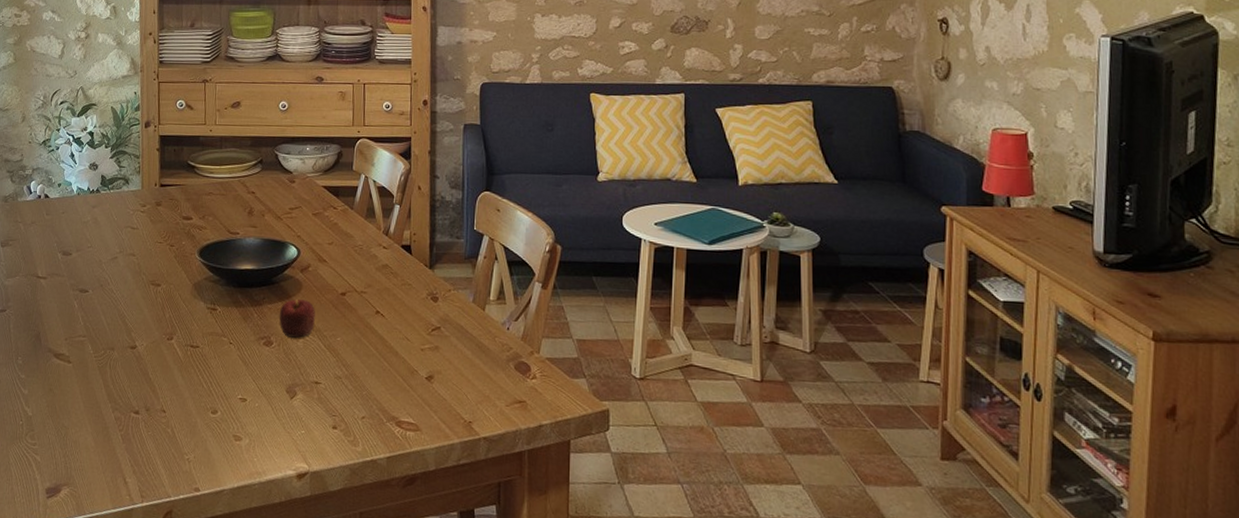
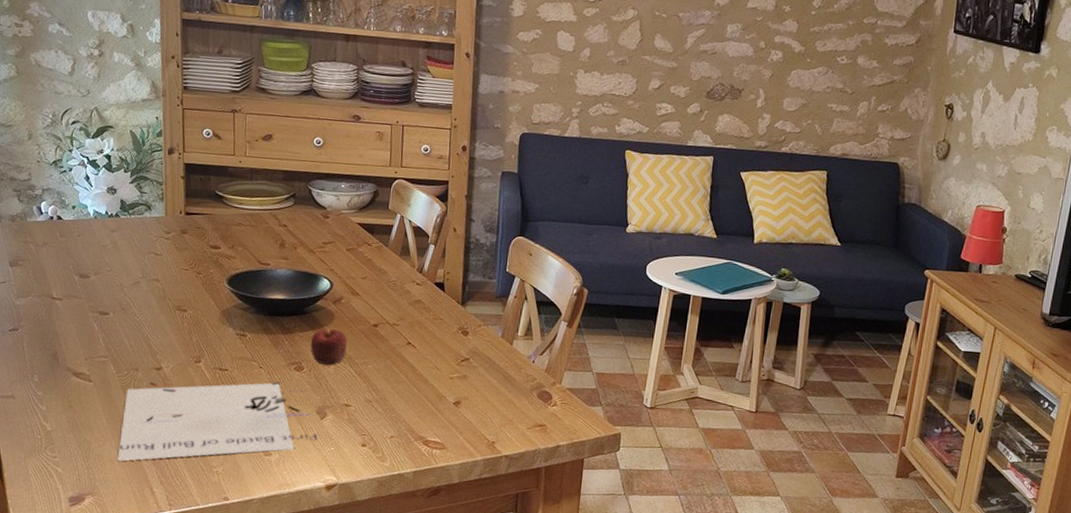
board game: none [92,346,288,448] -> present [117,371,318,461]

